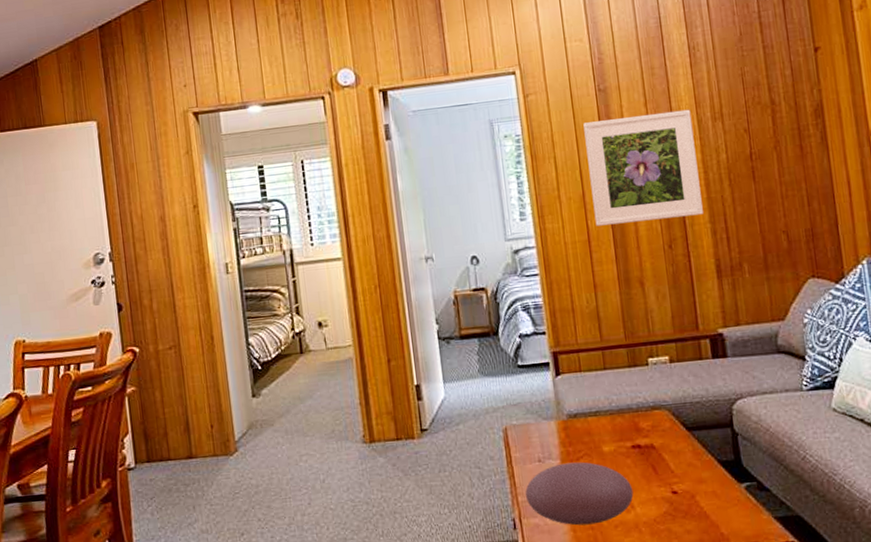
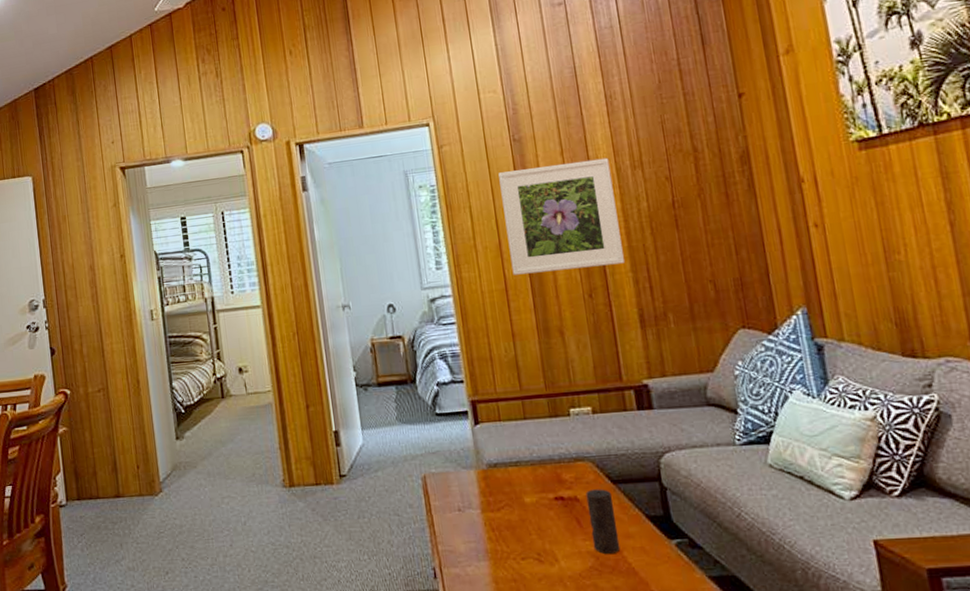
decorative bowl: present [525,462,634,526] -> none [445,512,557,577]
candle: none [661,436,693,499] -> present [585,489,620,554]

